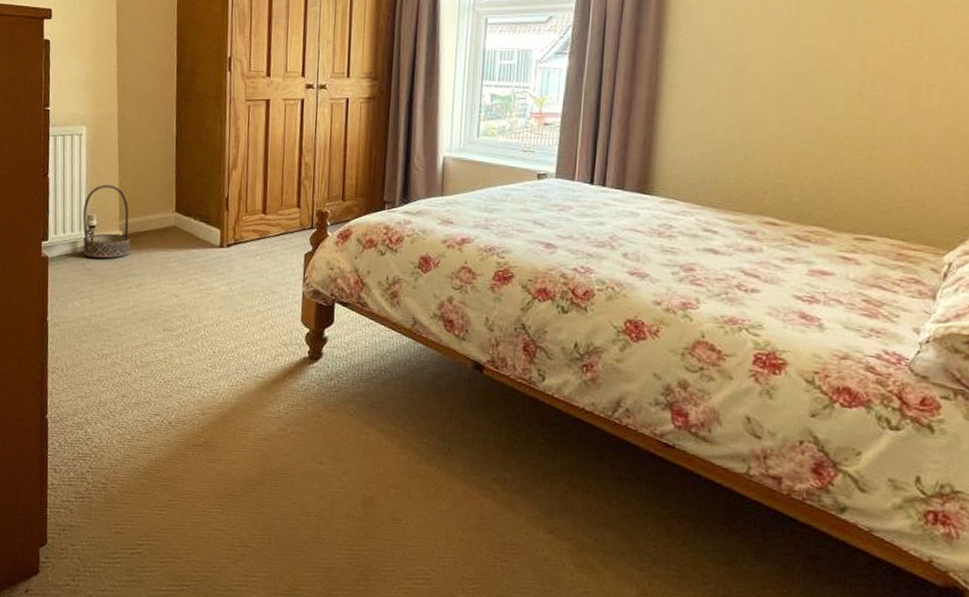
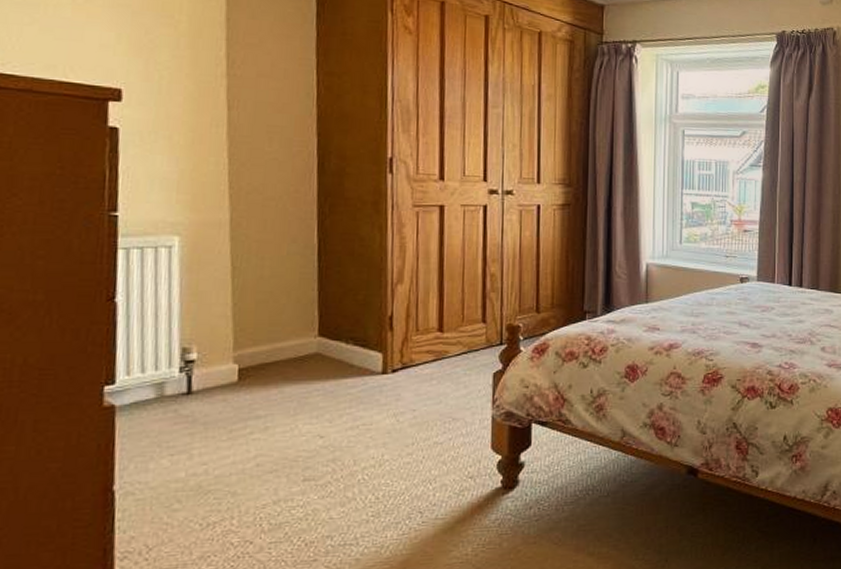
basket: present [82,184,131,259] -> none [174,307,252,401]

